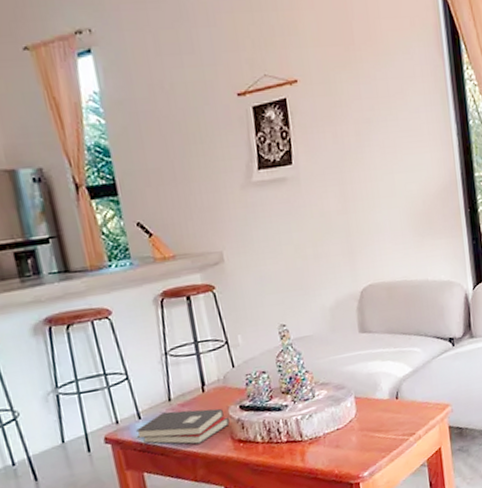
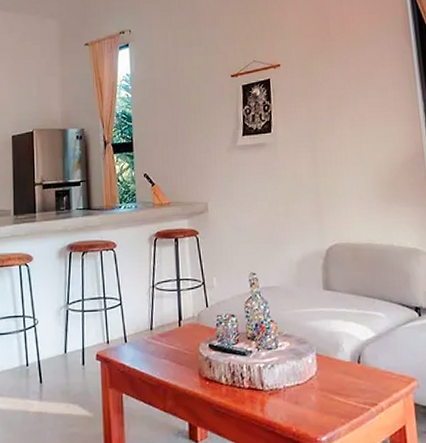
hardback book: present [135,408,230,445] -> none [121,339,199,376]

